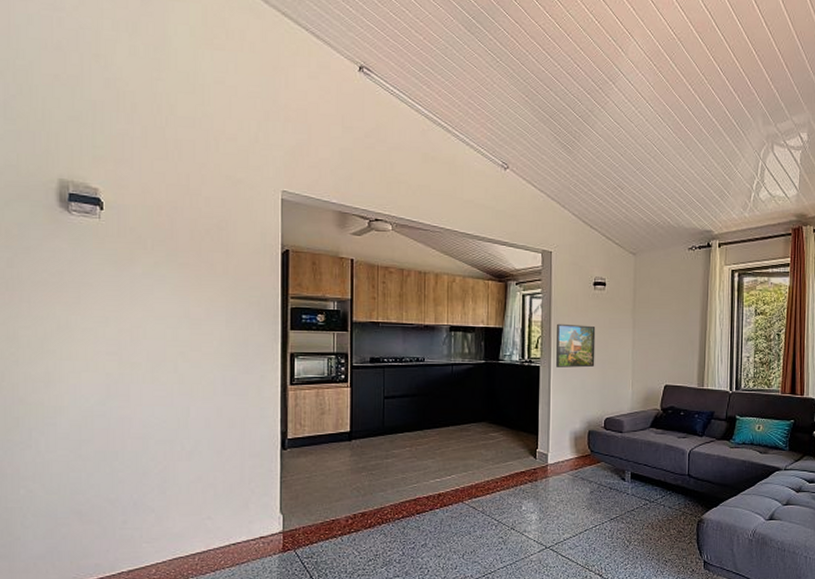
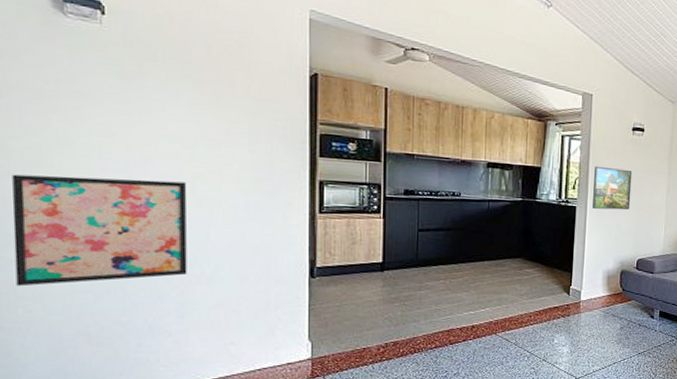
wall art: none [19,360,171,467] -> present [12,174,187,287]

